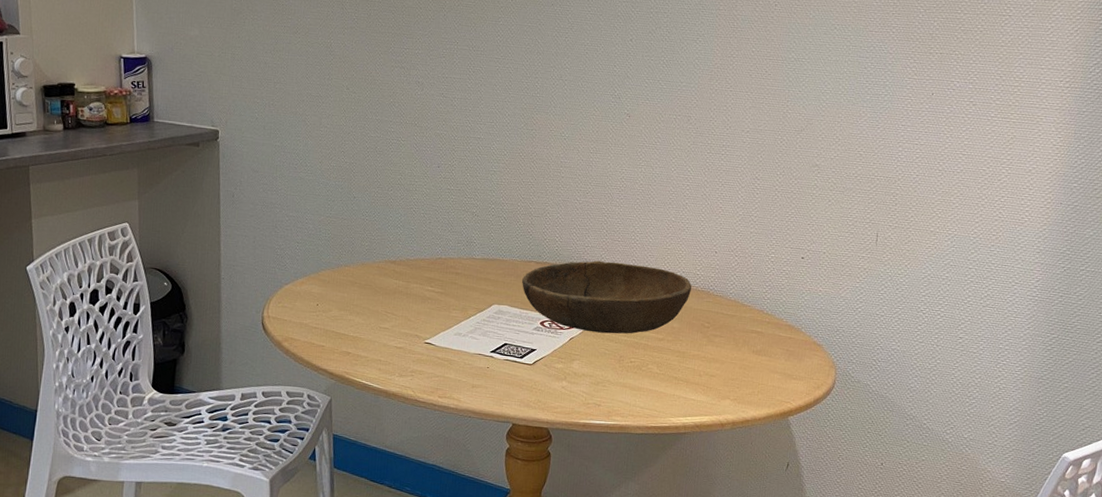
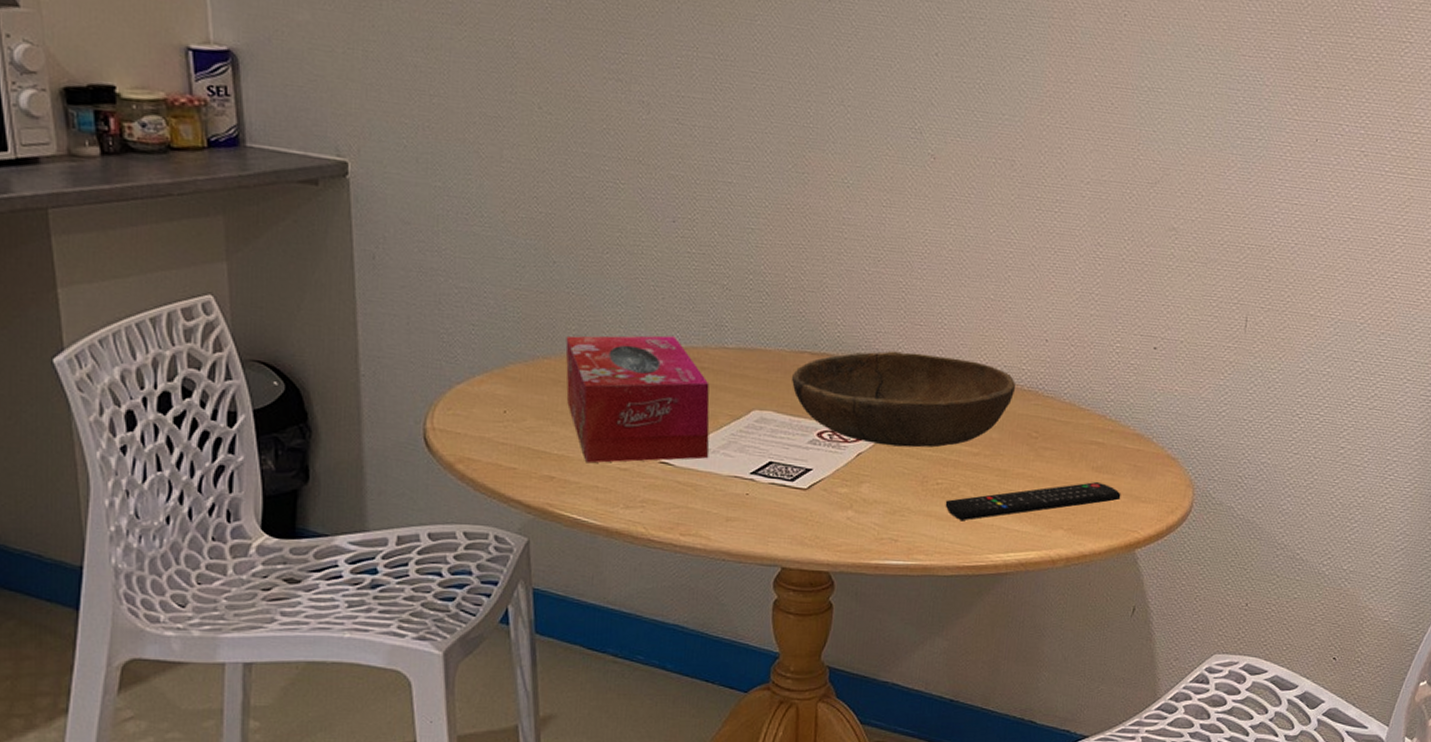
tissue box: none [360,249,462,343] -> present [565,335,710,463]
remote control: none [637,362,777,392] -> present [945,482,1121,521]

